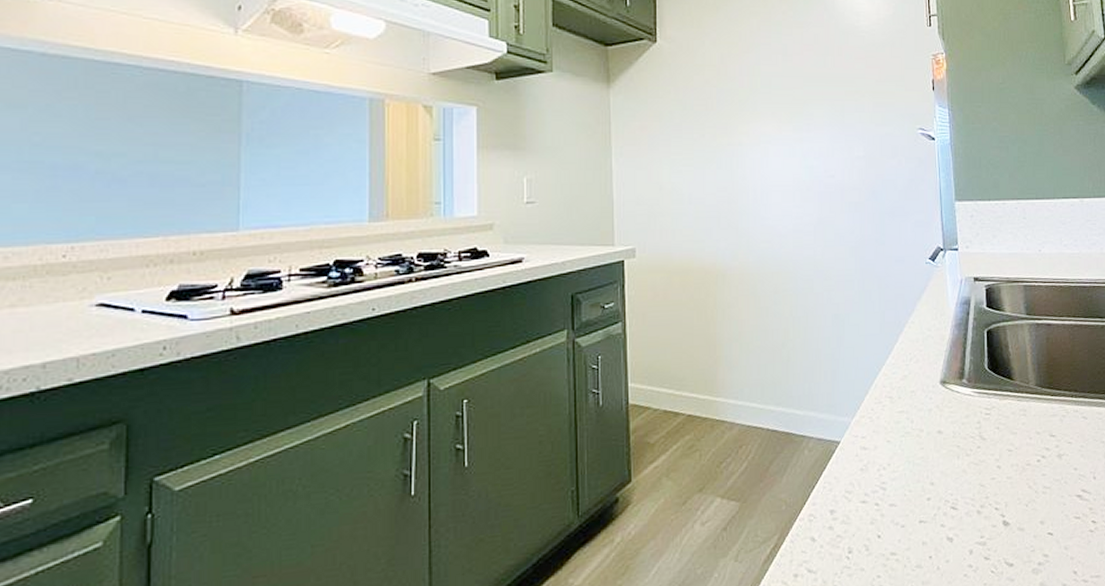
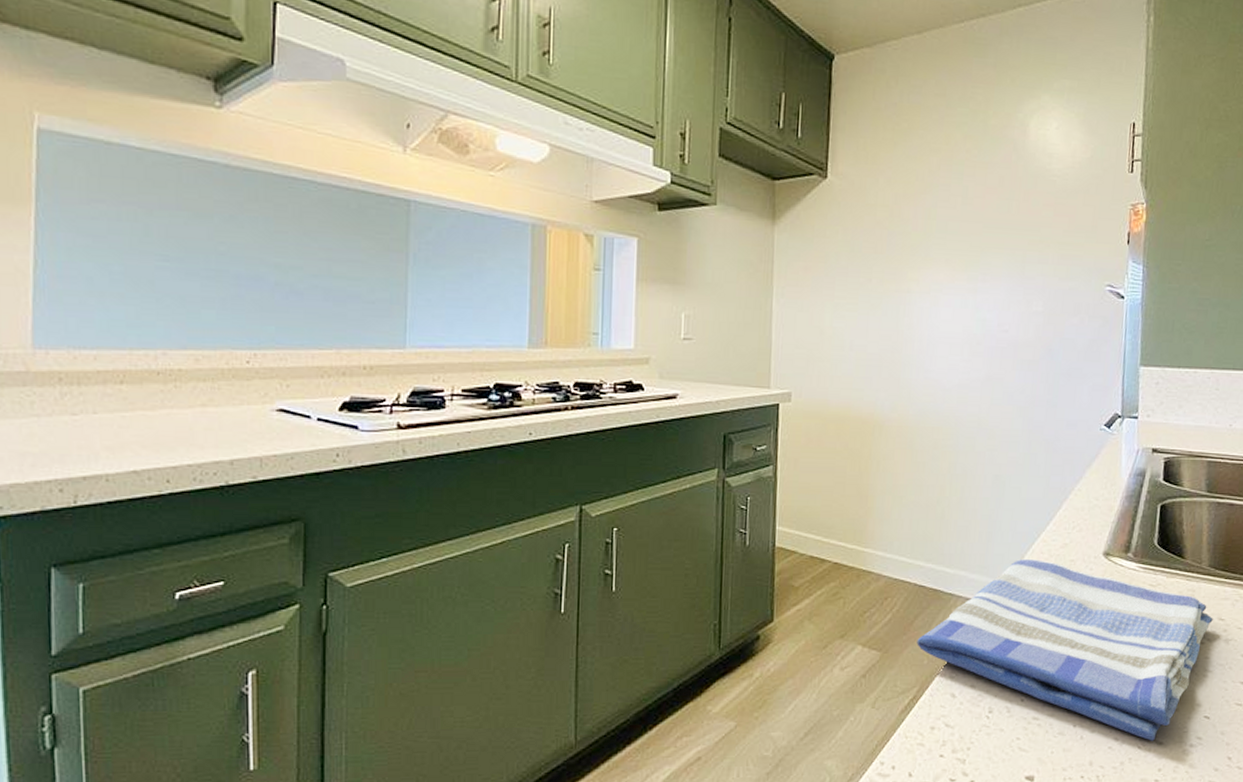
dish towel: none [774,393,1045,564] -> present [917,558,1213,741]

